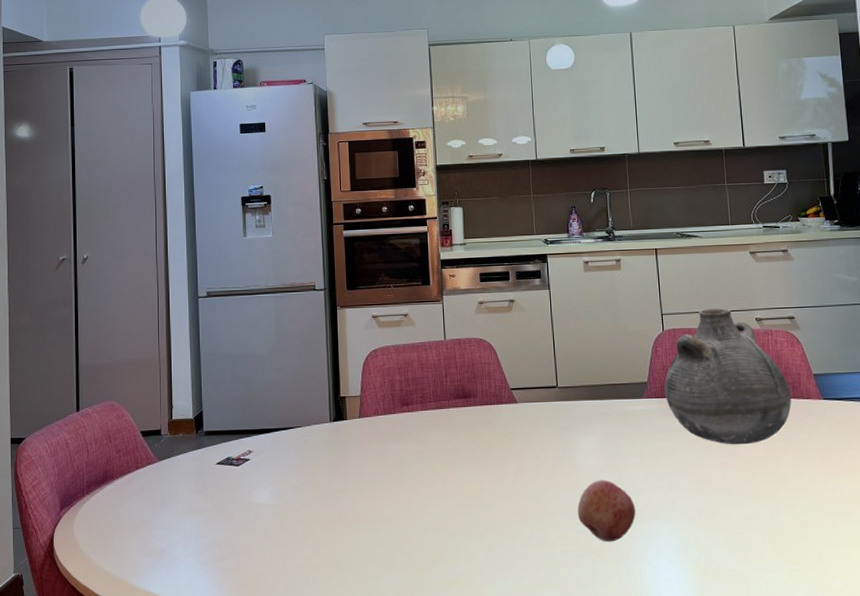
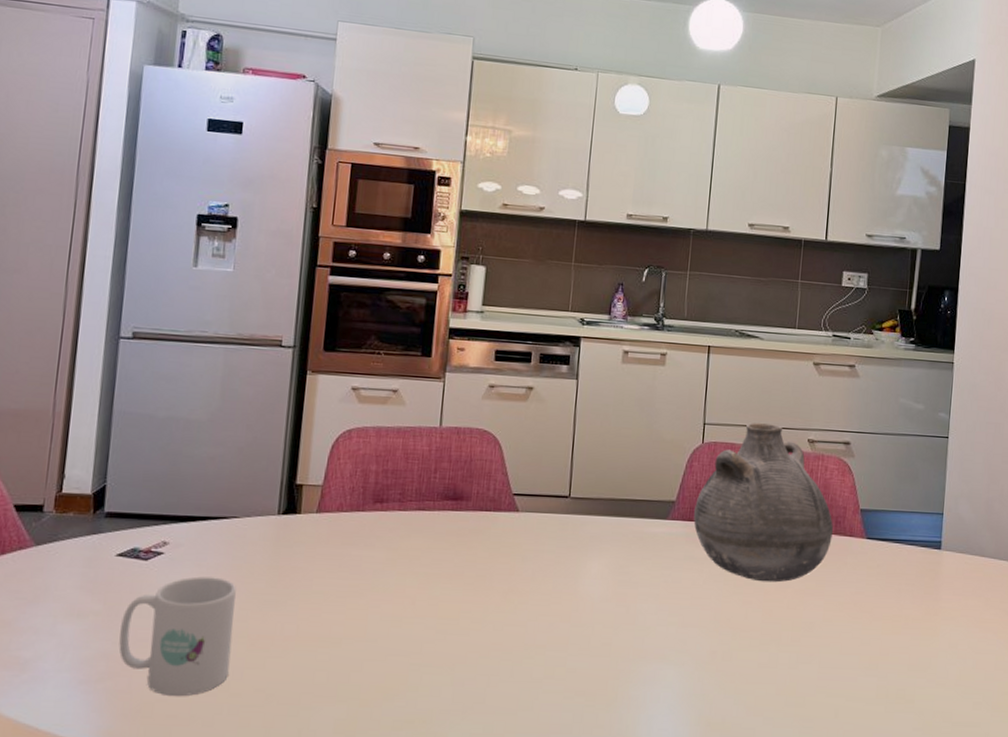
mug: none [226,475,309,572] -> present [119,576,236,697]
fruit: present [577,480,636,542] -> none [571,610,640,684]

